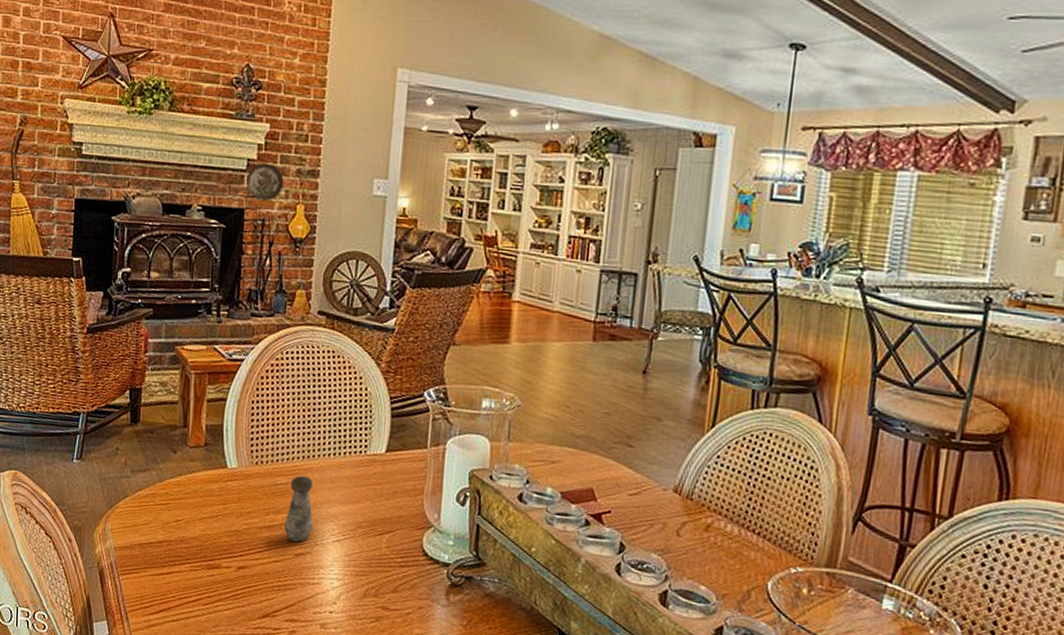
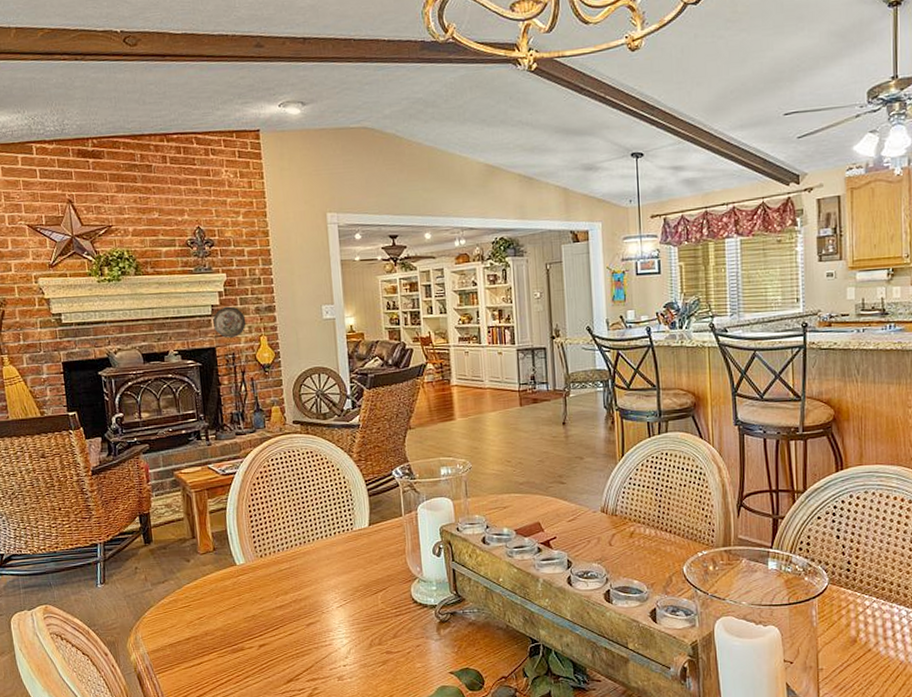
salt shaker: present [284,475,314,542] -> none [293,559,319,614]

